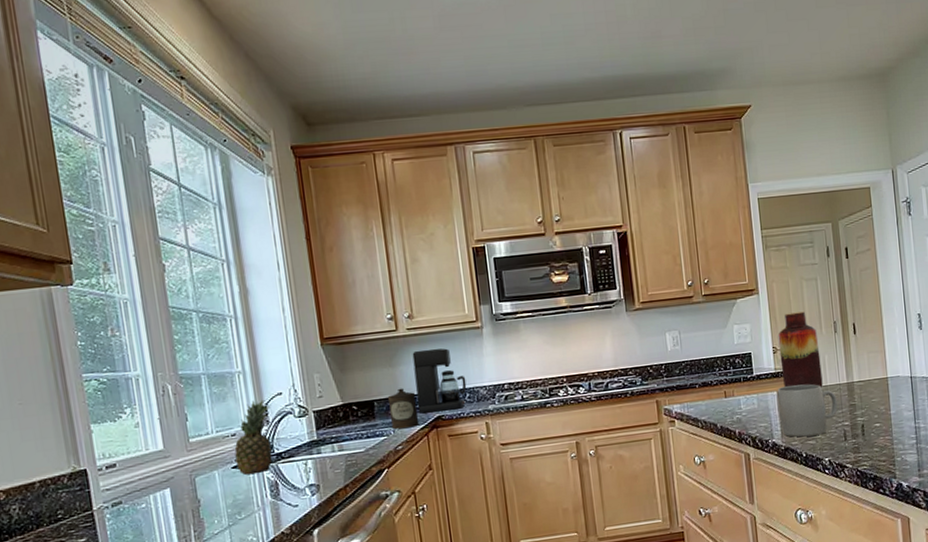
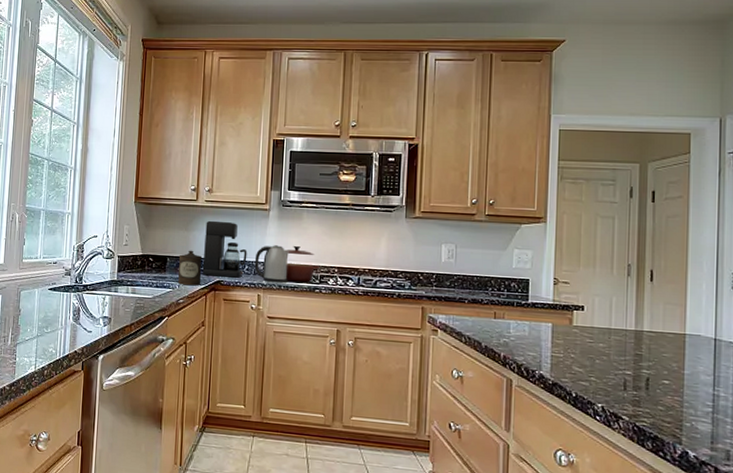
fruit: present [234,399,273,476] -> none [52,238,86,299]
kettle: none [475,364,515,407] -> present [254,245,289,284]
saucepan: none [506,362,548,402] -> present [284,246,320,283]
mug: present [776,384,838,437] -> none [550,319,622,378]
vase: present [778,311,823,388] -> none [560,247,608,329]

